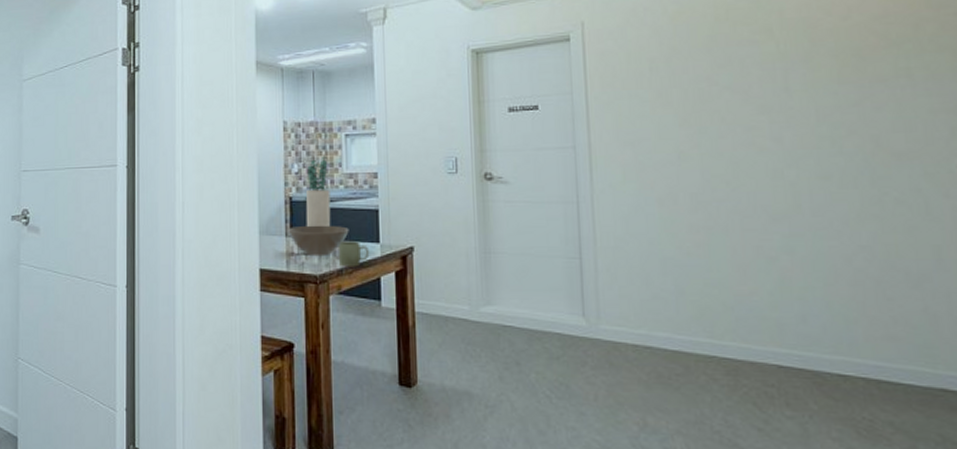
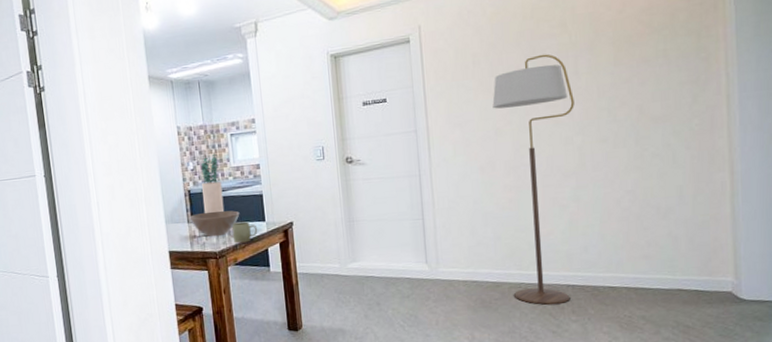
floor lamp: none [674,64,785,392] -> present [492,54,574,305]

